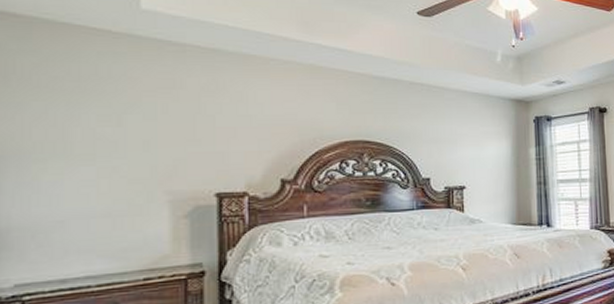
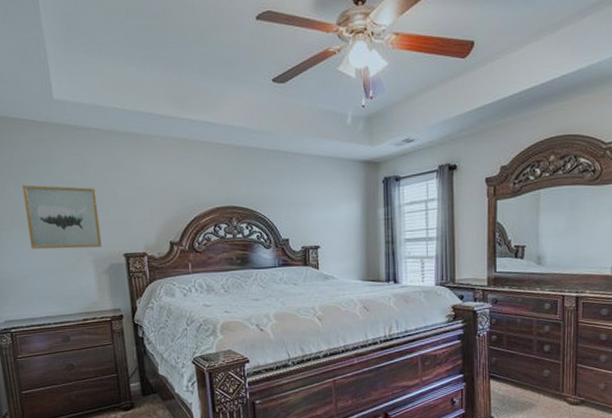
wall art: none [76,105,185,187] -> present [22,185,102,249]

